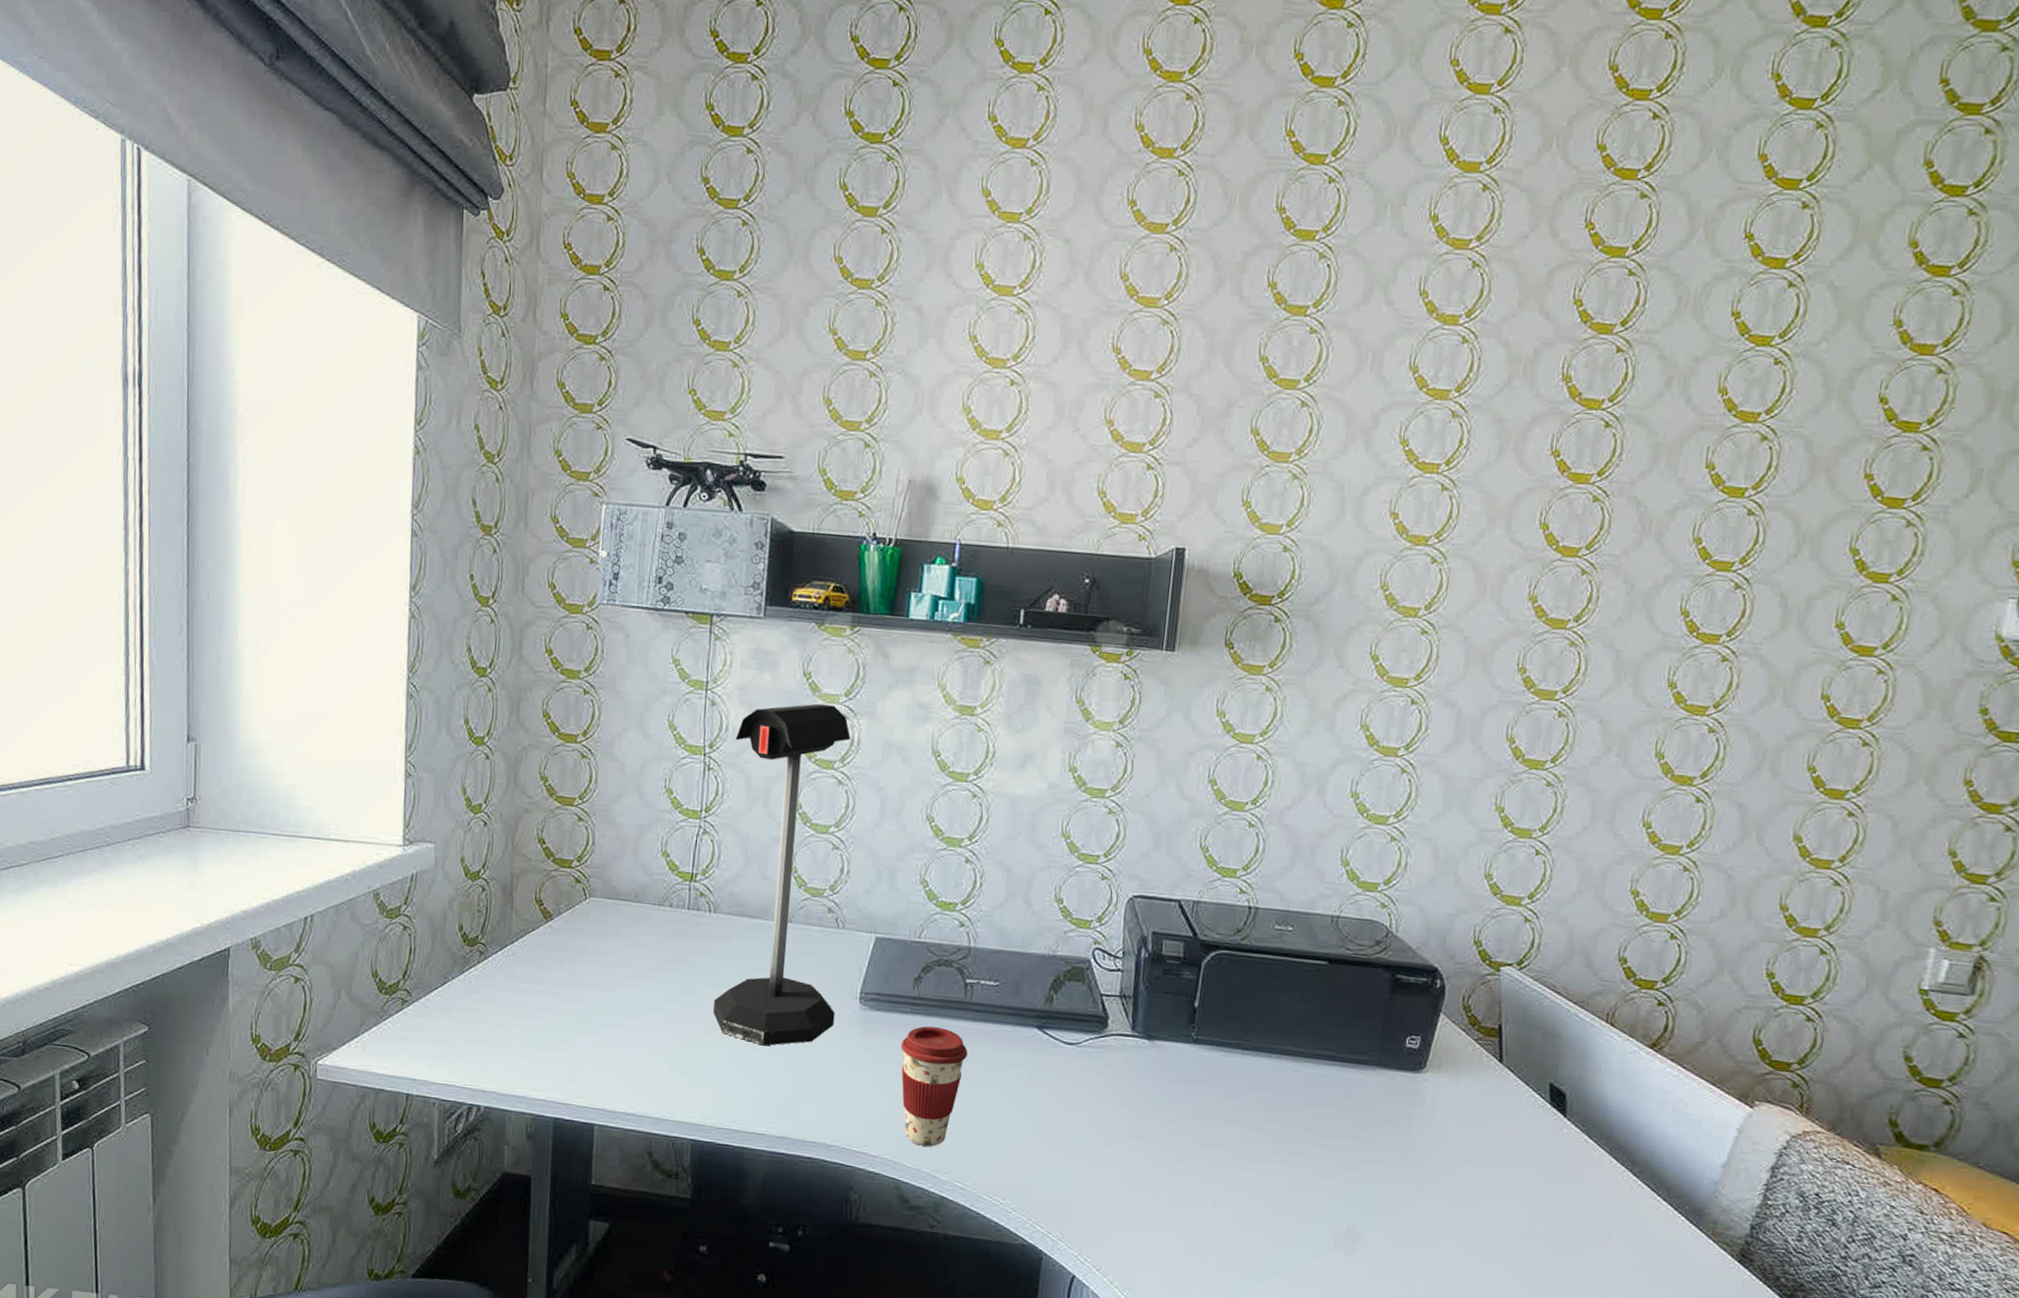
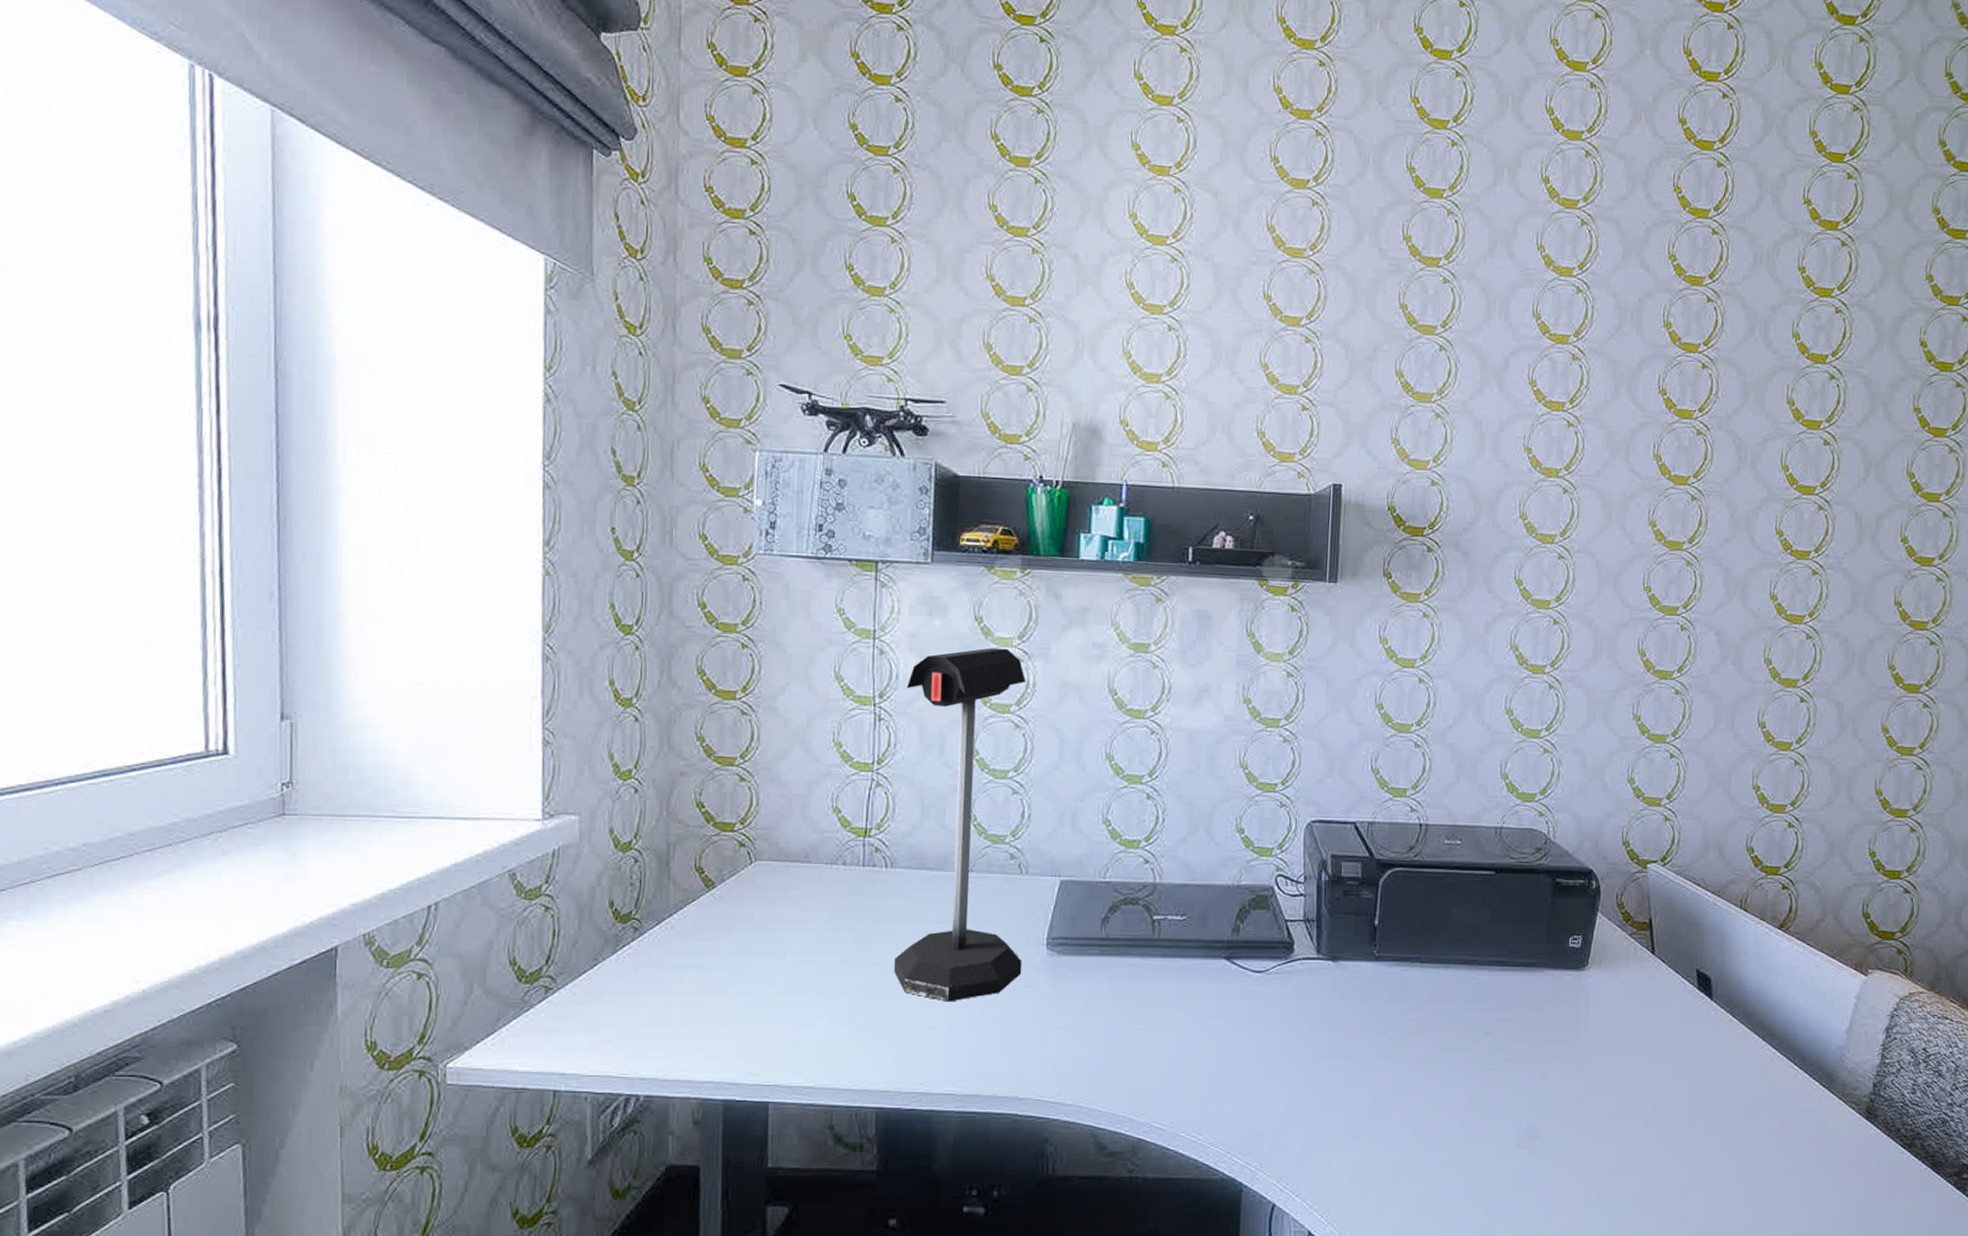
coffee cup: present [901,1026,968,1147] -> none [1091,966,1158,1089]

